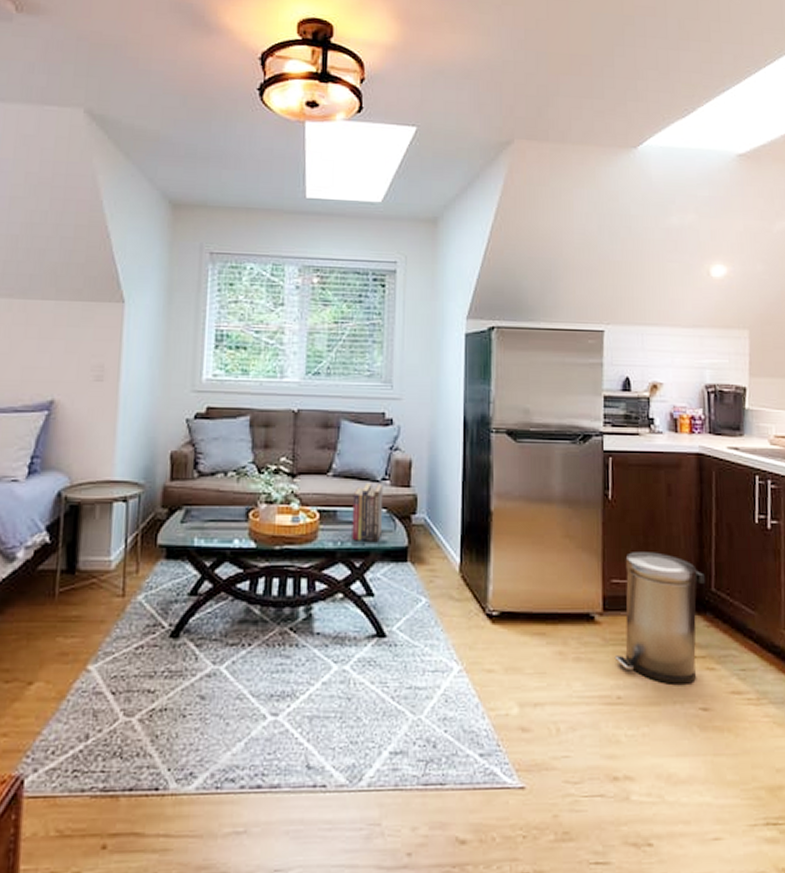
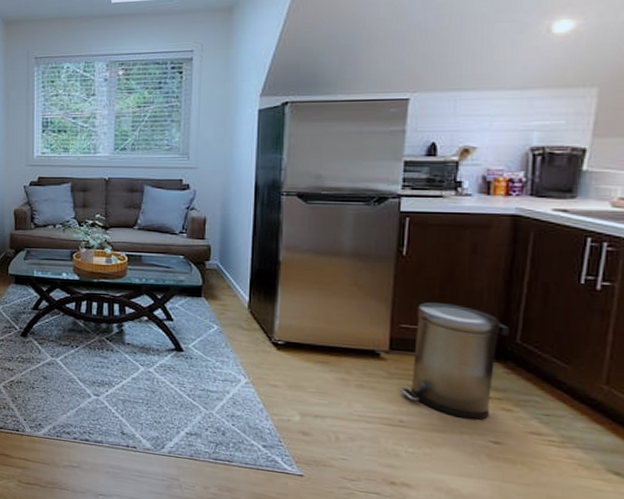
books: present [352,484,384,541] -> none [154,236,181,280]

